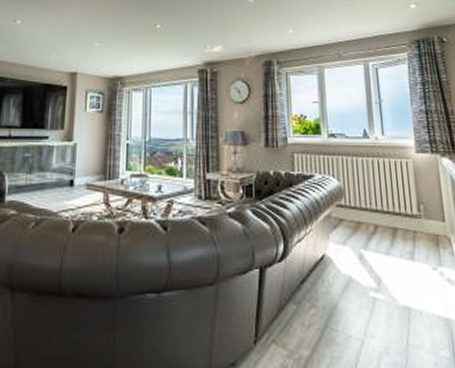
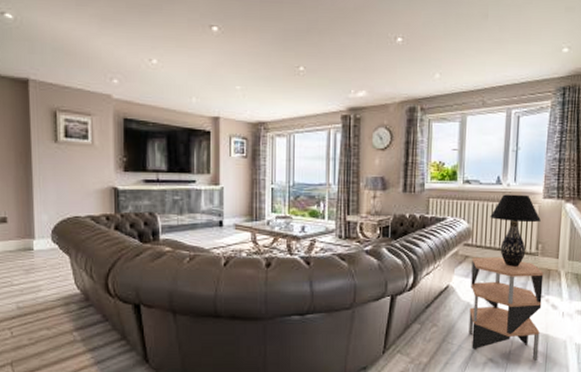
side table: none [347,220,444,356] -> present [468,257,544,362]
table lamp: none [361,149,418,231] -> present [490,194,541,267]

